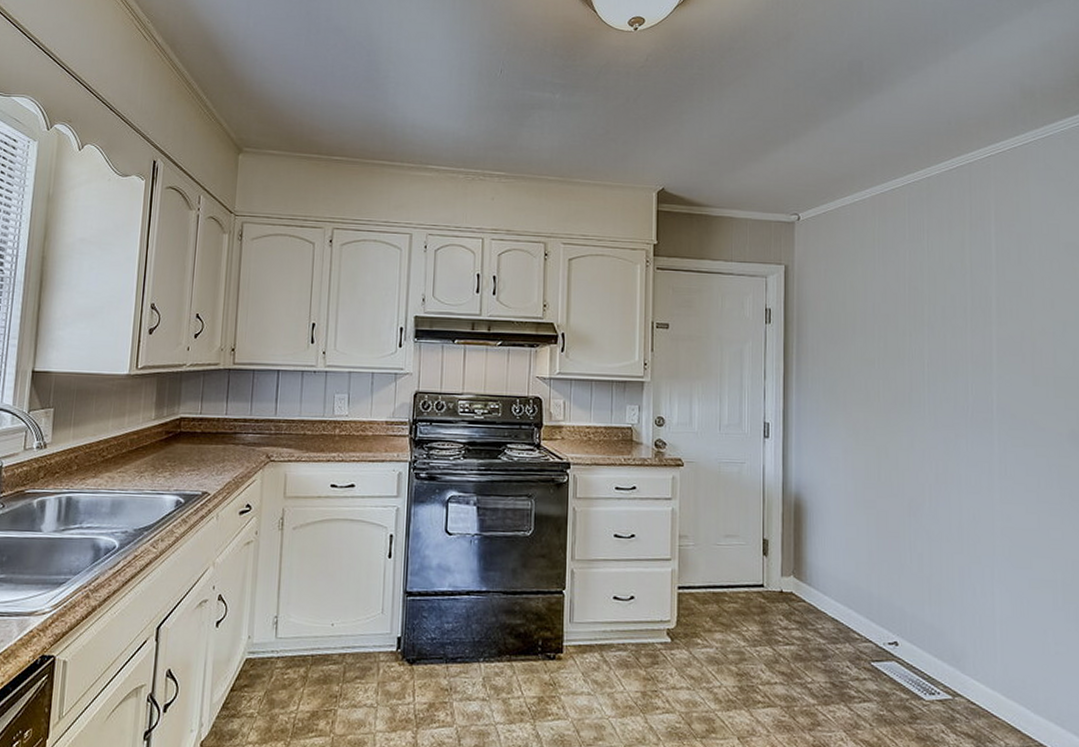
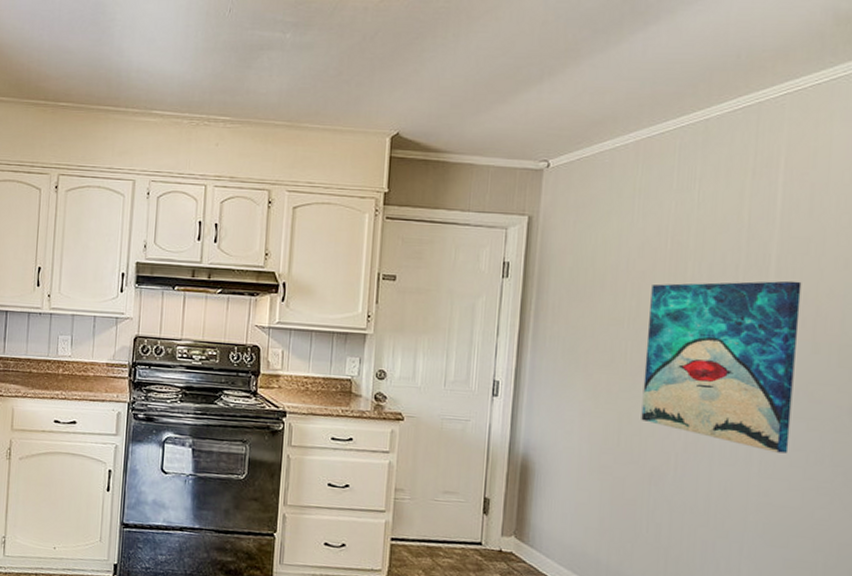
wall art: none [895,320,1023,479] -> present [641,280,802,454]

